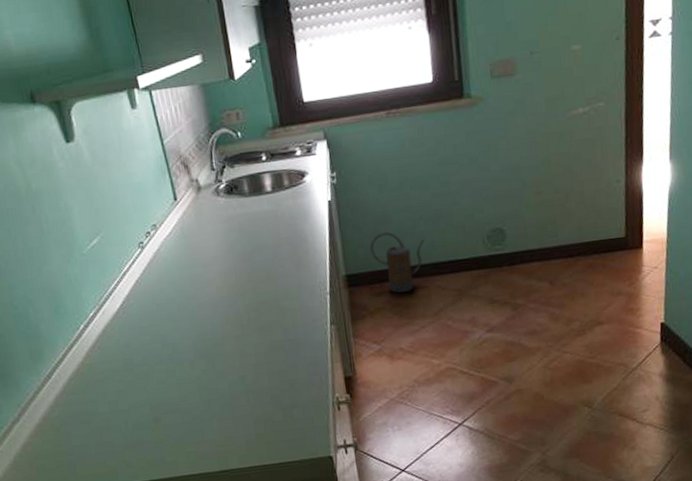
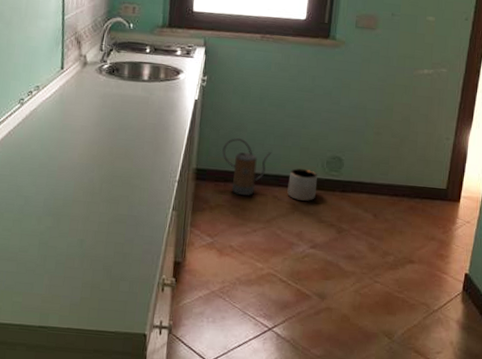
planter: none [448,249,482,285] -> present [287,168,318,201]

